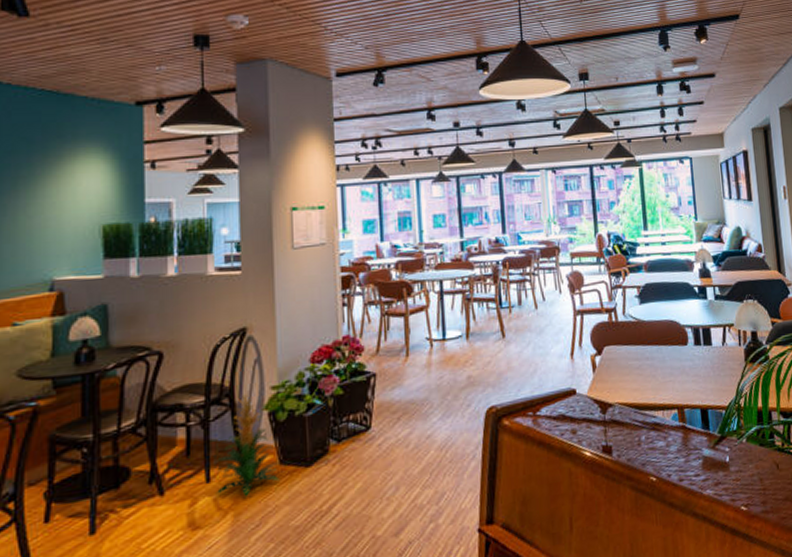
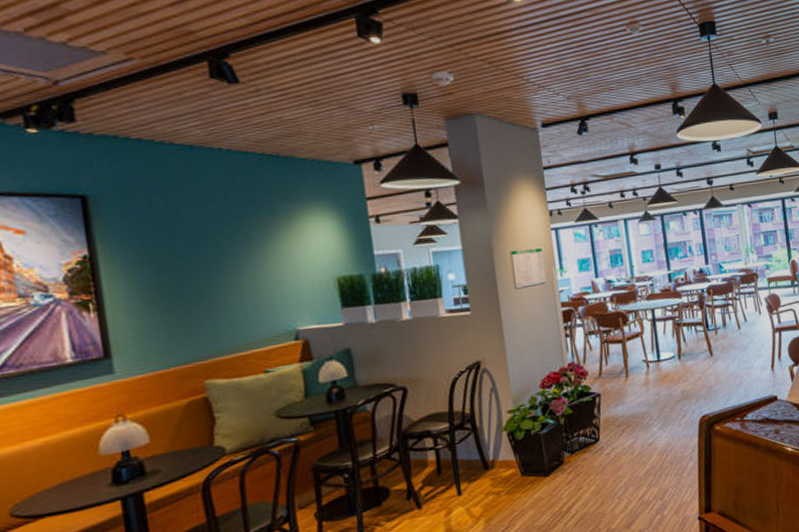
indoor plant: present [215,390,281,497] -> none [464,415,523,505]

